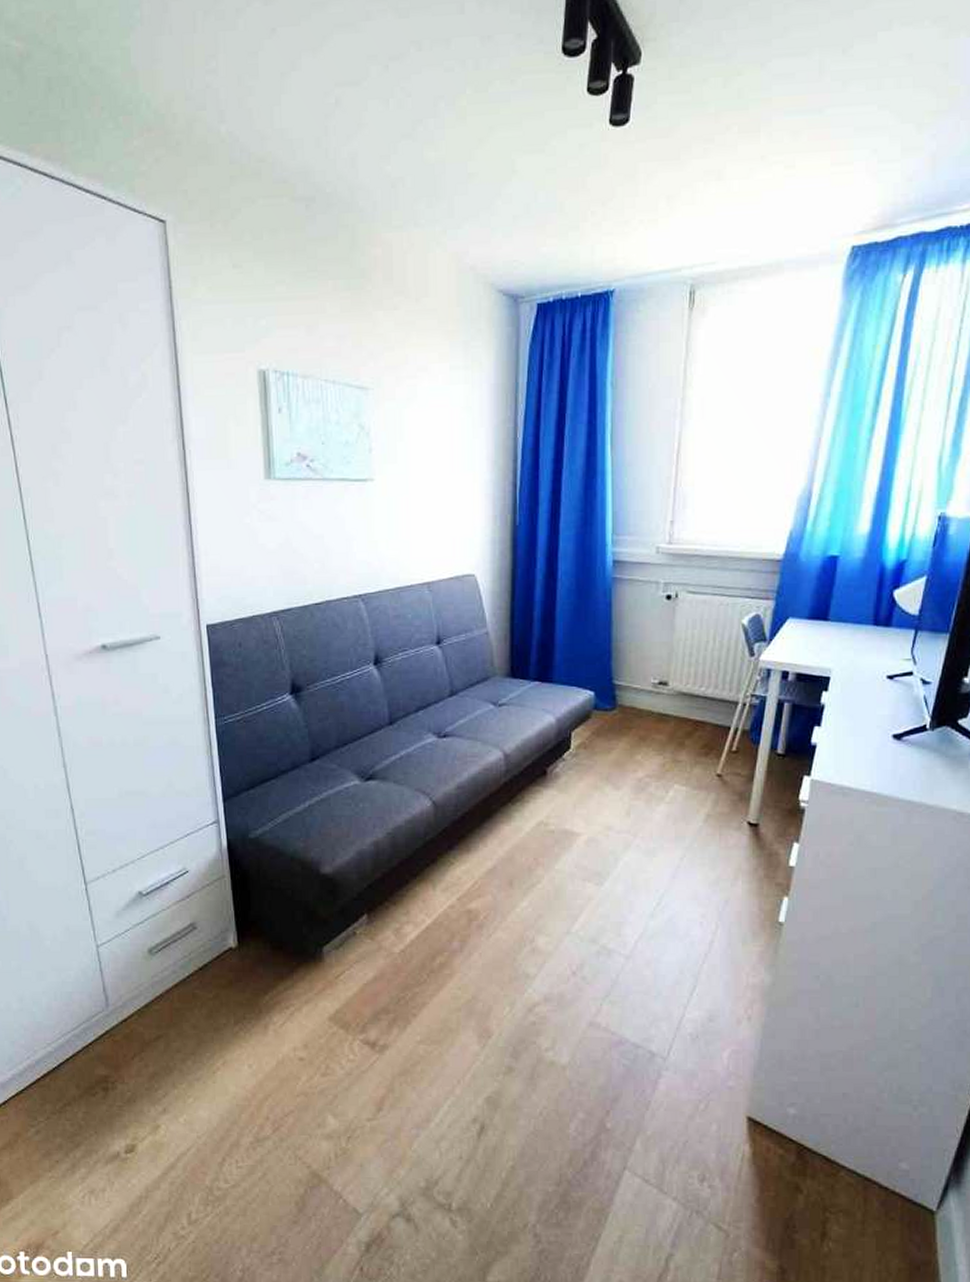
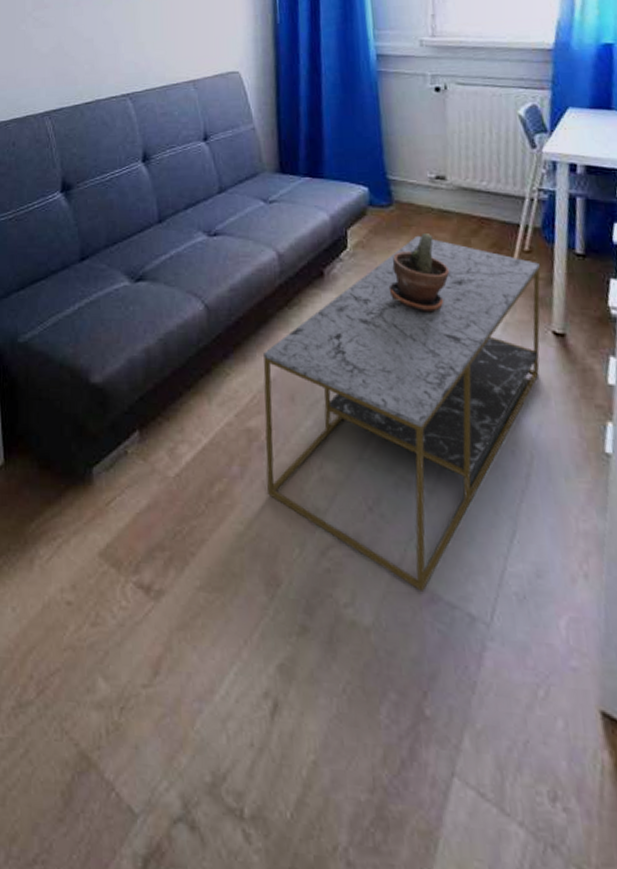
coffee table: none [484,737,744,1036] -> present [263,235,541,591]
potted plant: none [606,735,662,808] -> present [388,234,449,314]

